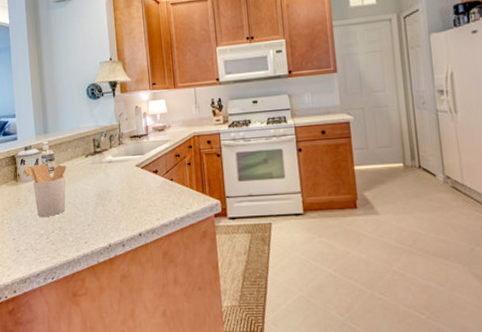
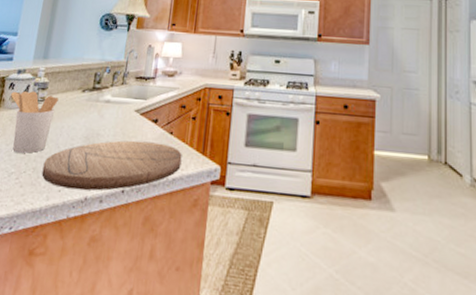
cutting board: none [67,190,186,240] -> present [42,140,182,191]

